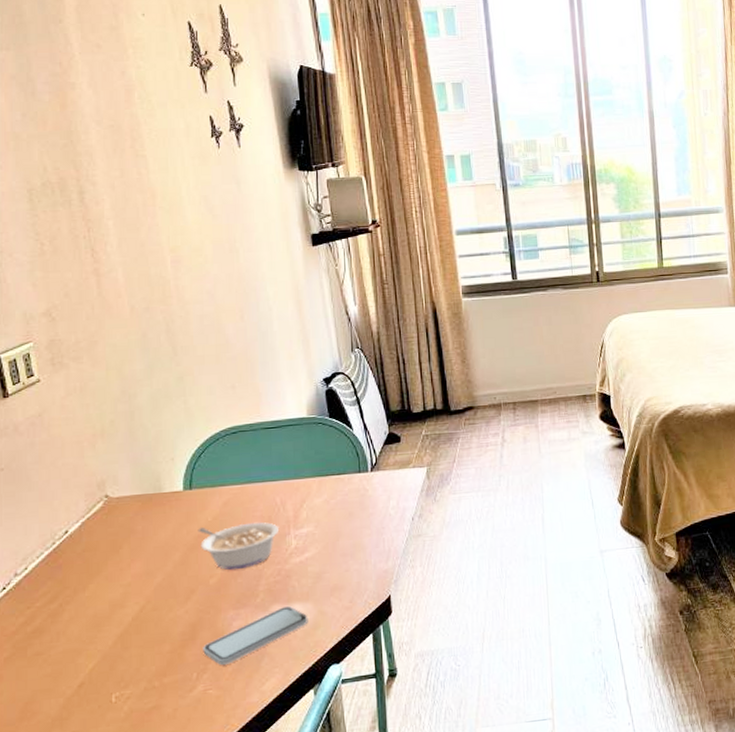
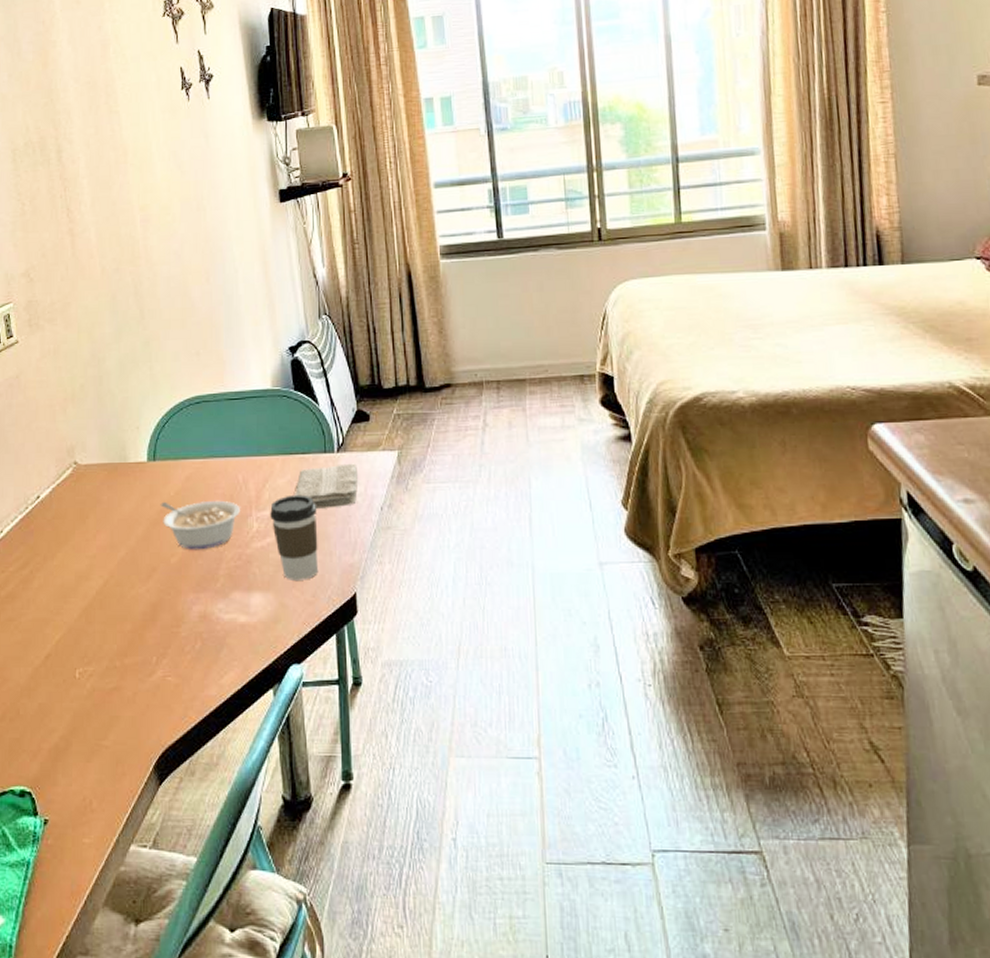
smartphone: present [203,605,308,665] -> none [163,594,269,651]
coffee cup: none [308,511,355,590] -> present [270,494,319,580]
washcloth: none [330,480,390,523] -> present [293,463,358,509]

